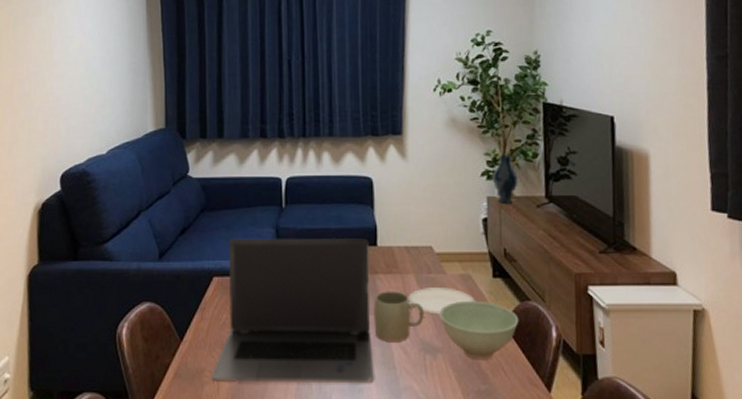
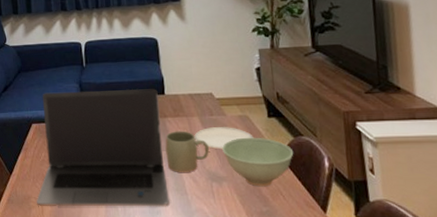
vase: present [492,155,520,203] -> none [262,12,287,54]

